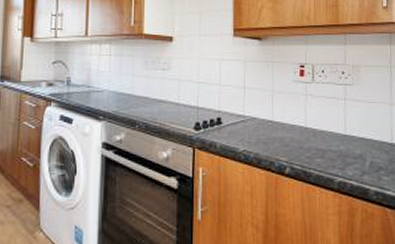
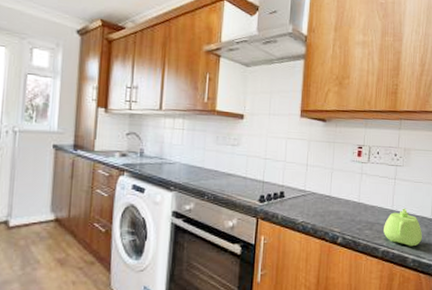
teapot: none [337,132,384,177] -> present [384,208,422,247]

